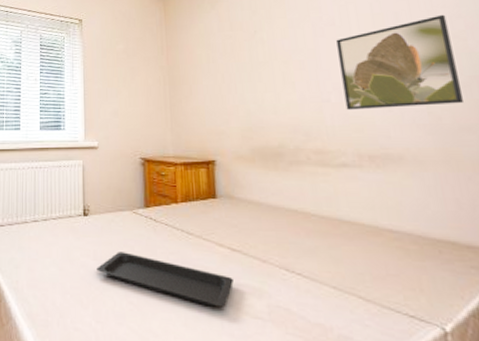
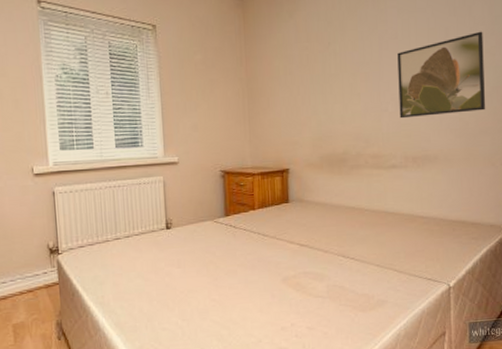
serving tray: present [96,252,233,307] -> none [181,257,301,294]

